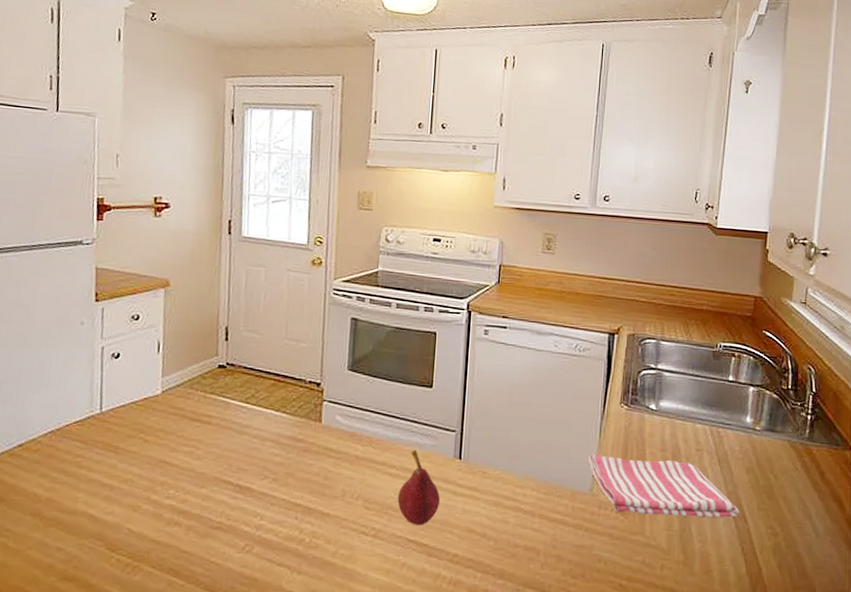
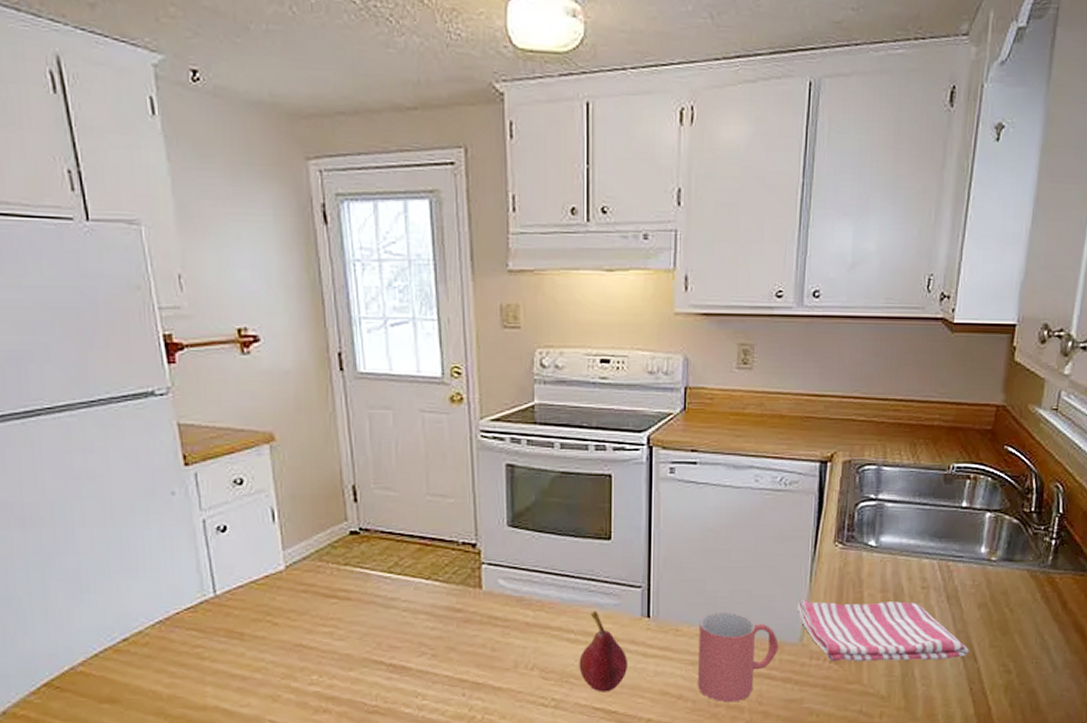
mug: none [500,459,572,544] -> present [698,612,779,703]

